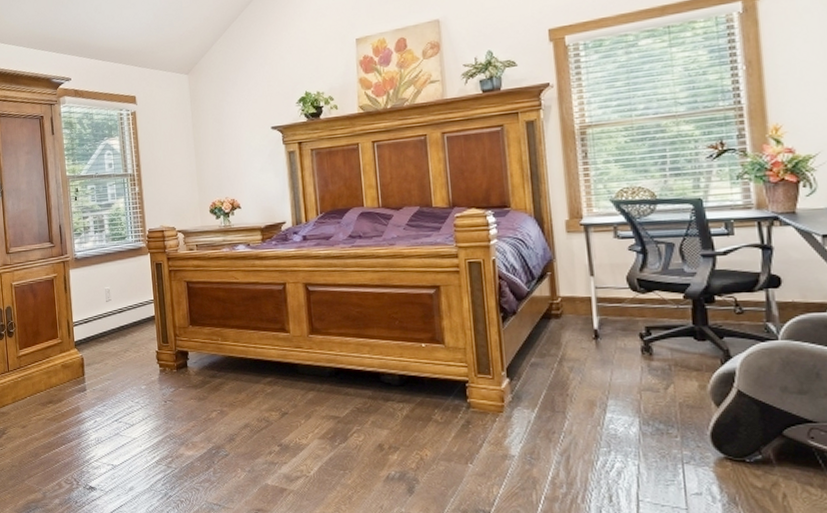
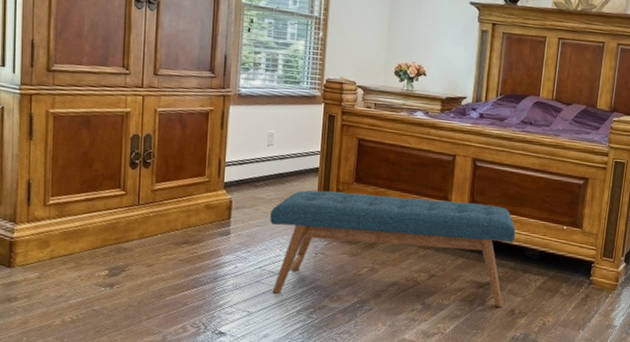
bench: none [118,330,369,445] -> present [270,190,516,308]

